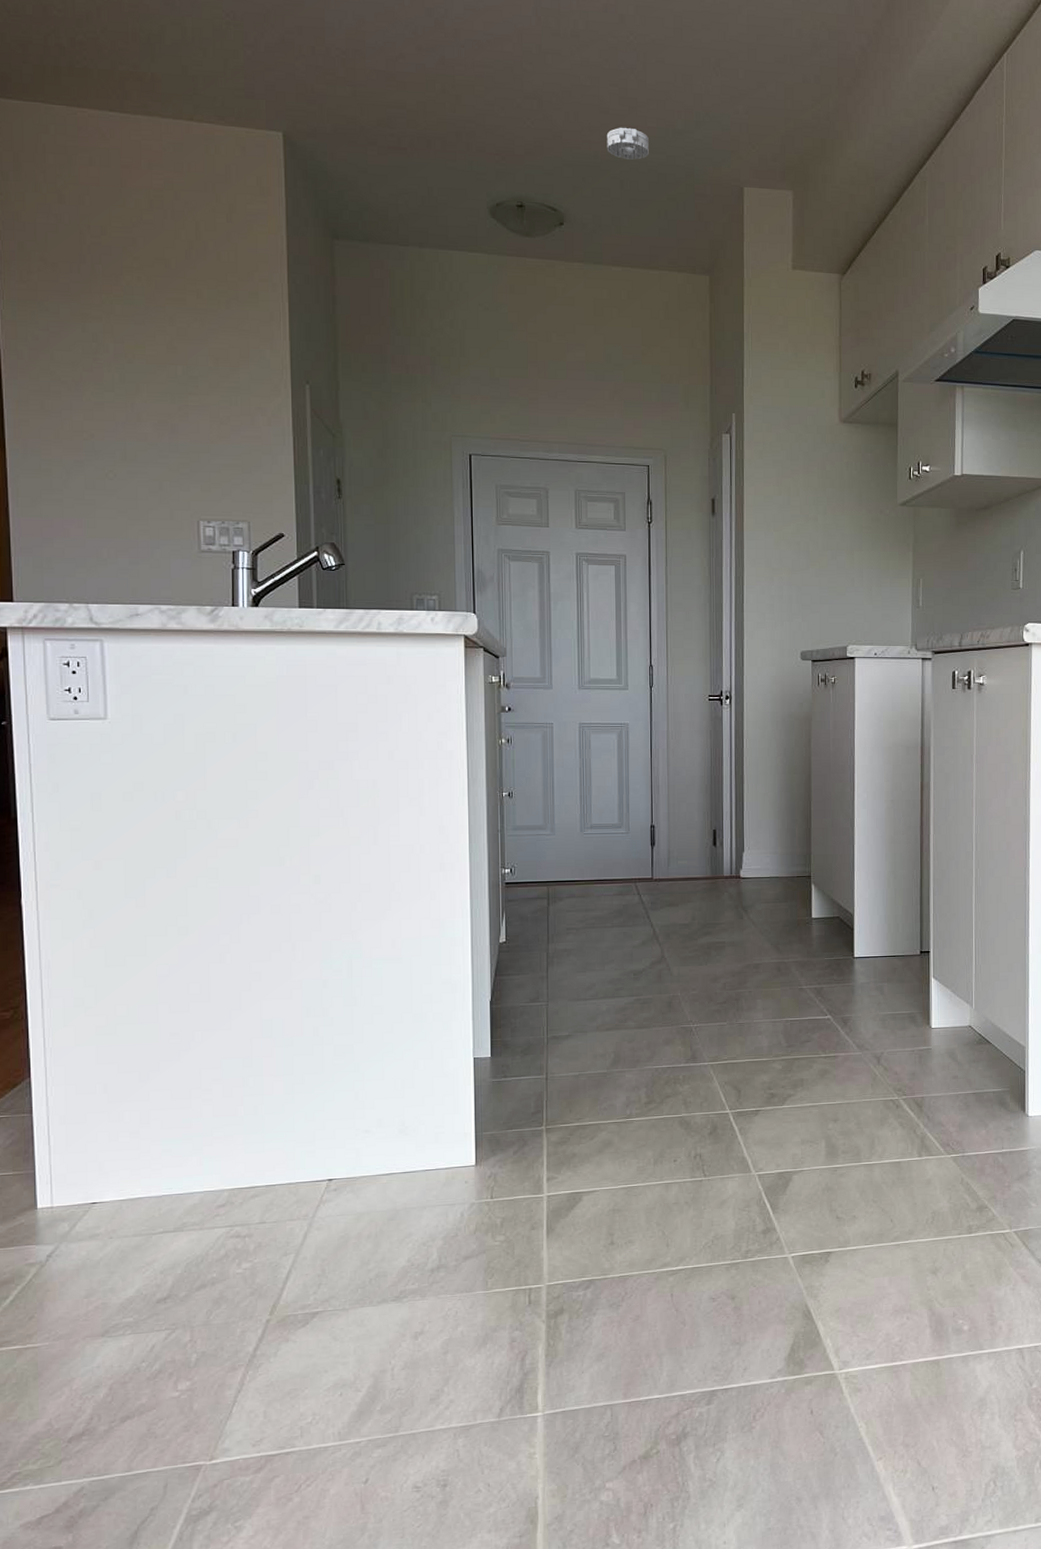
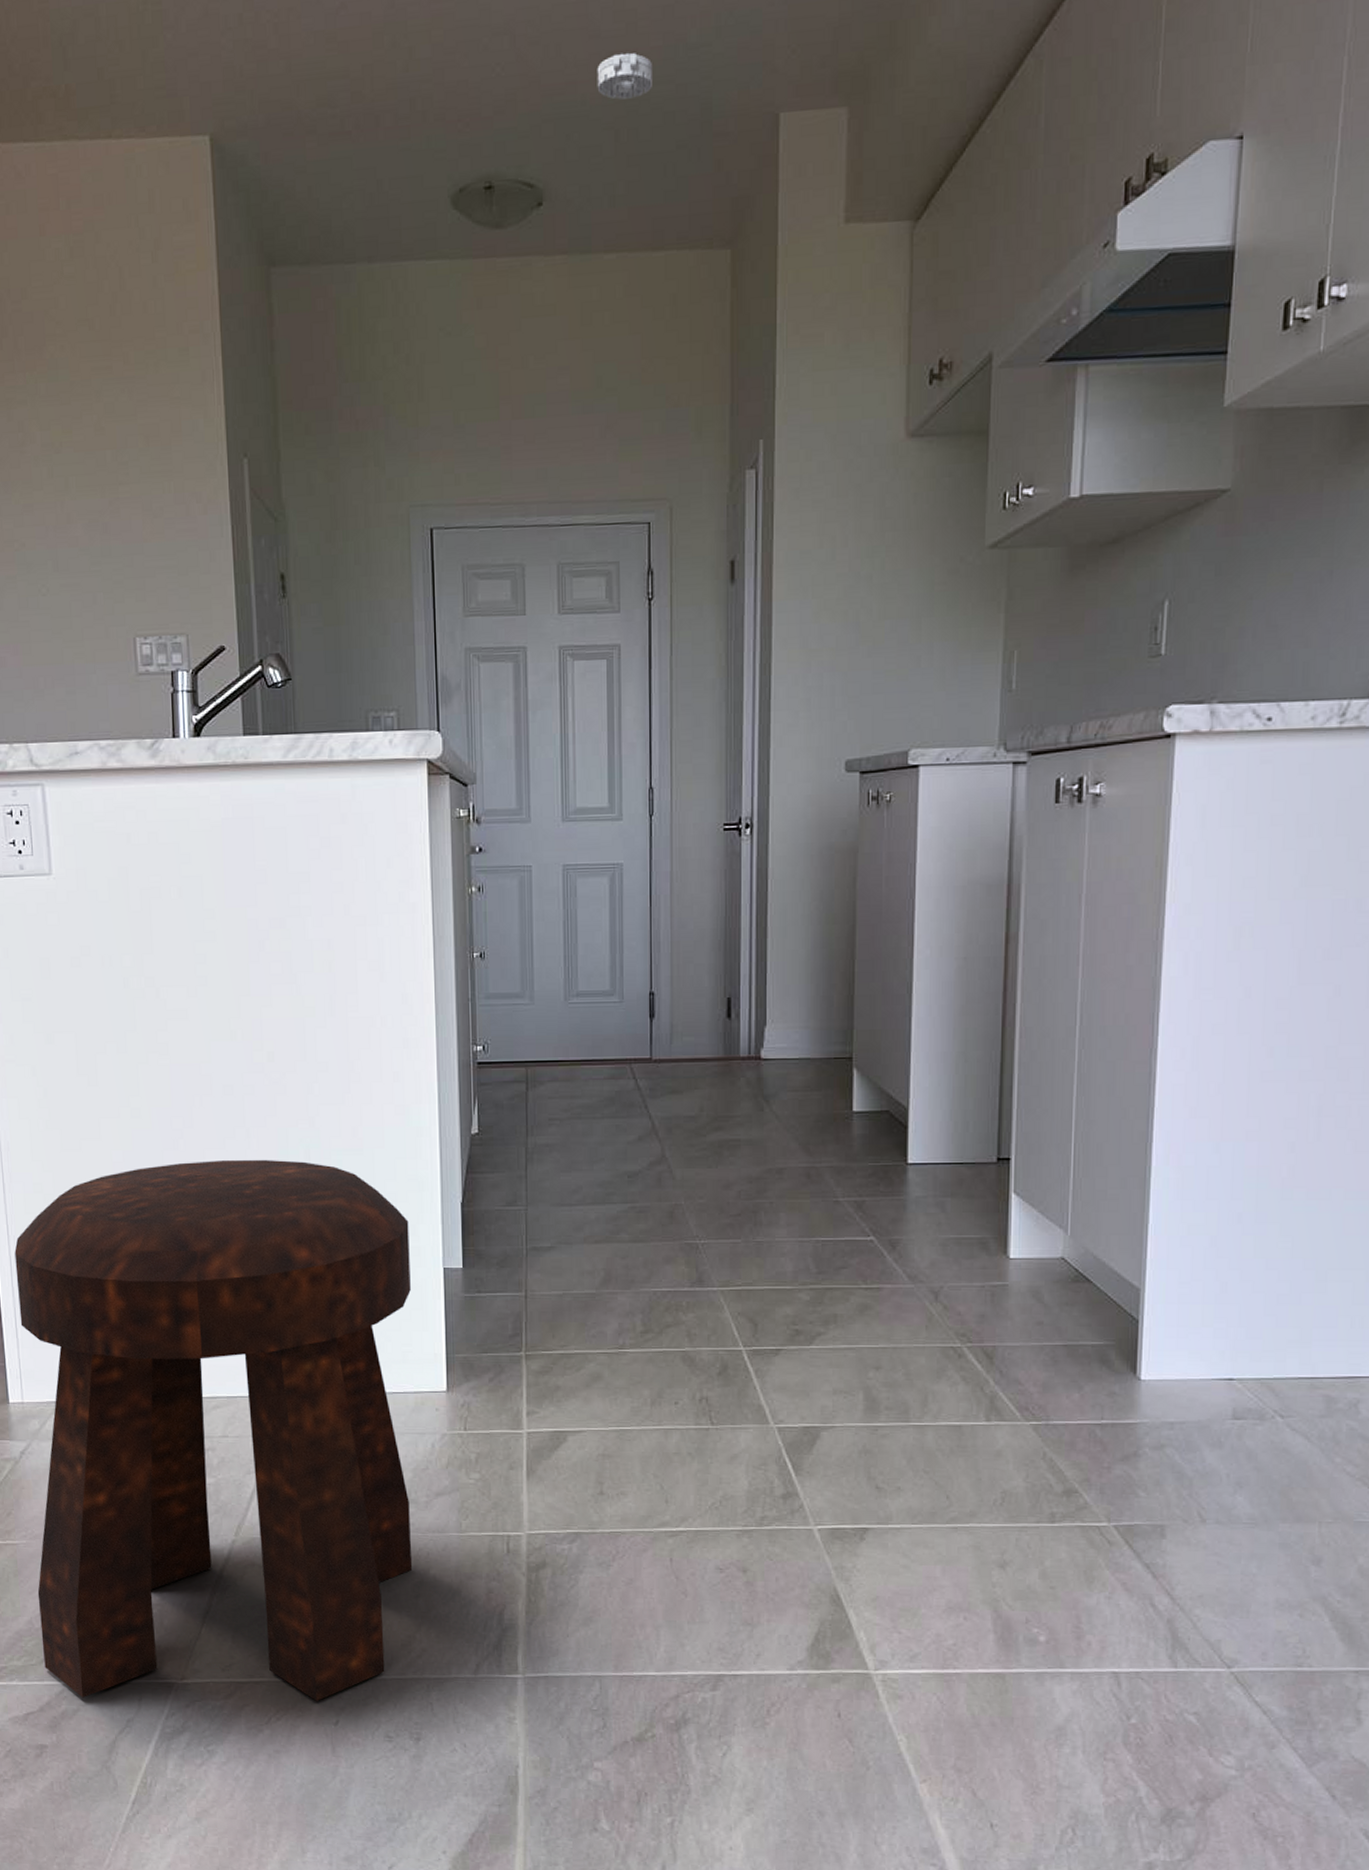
stool: none [51,969,444,1493] -> present [14,1159,413,1701]

